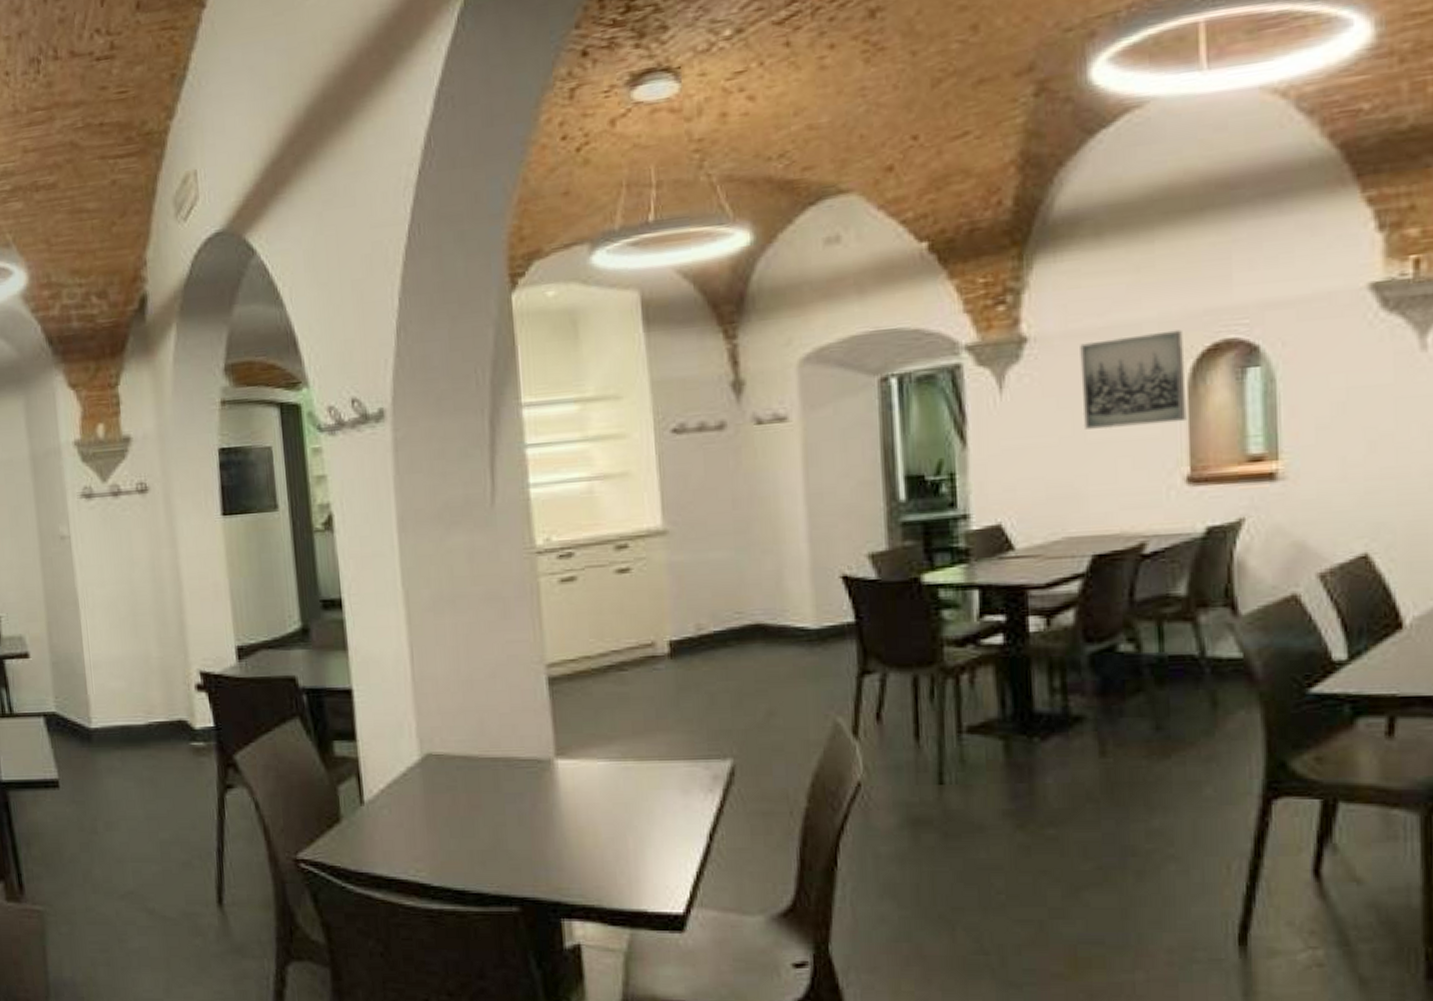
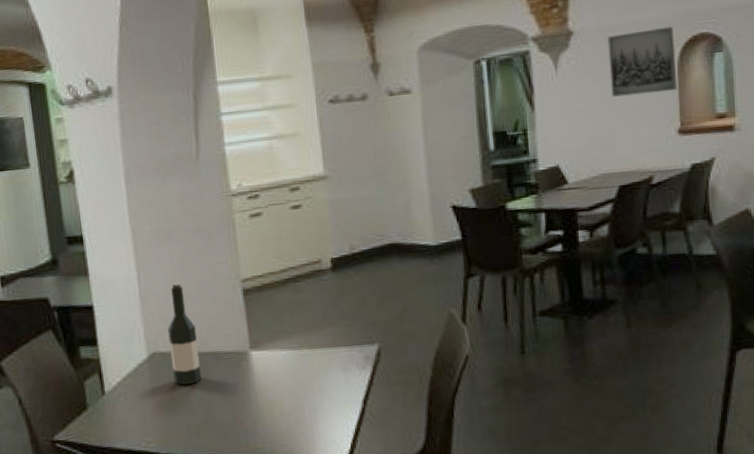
wine bottle: none [447,665,490,799] -> present [168,283,202,386]

